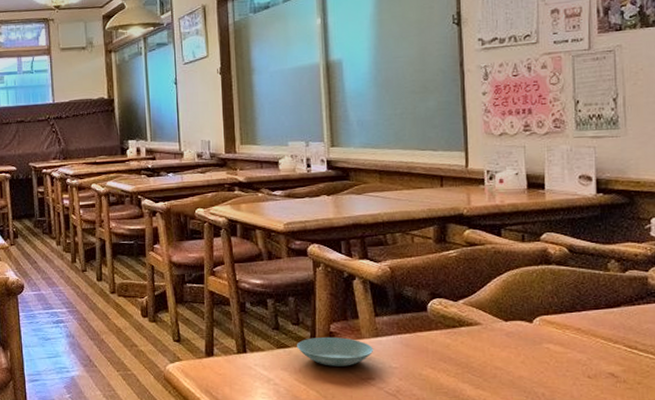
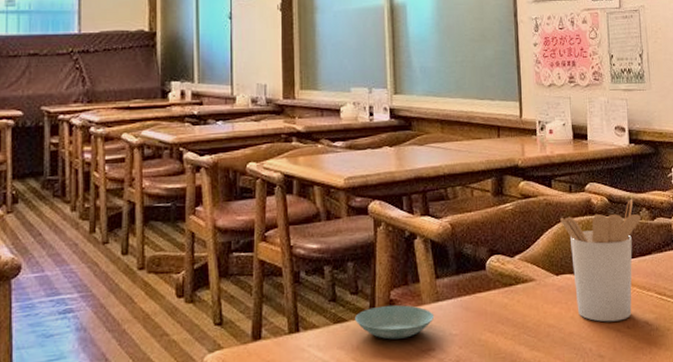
utensil holder: none [510,249,609,370] -> present [560,198,641,322]

